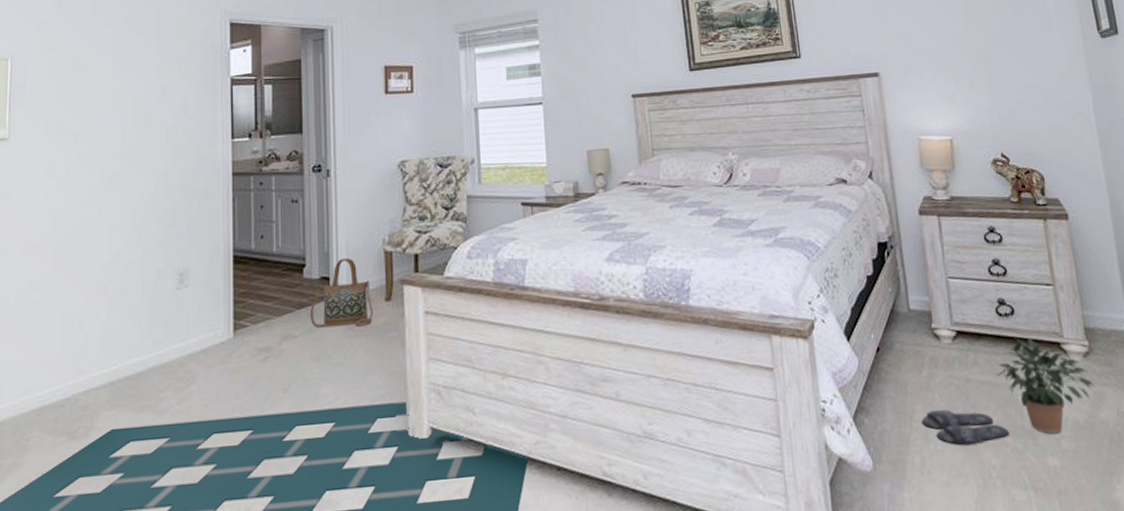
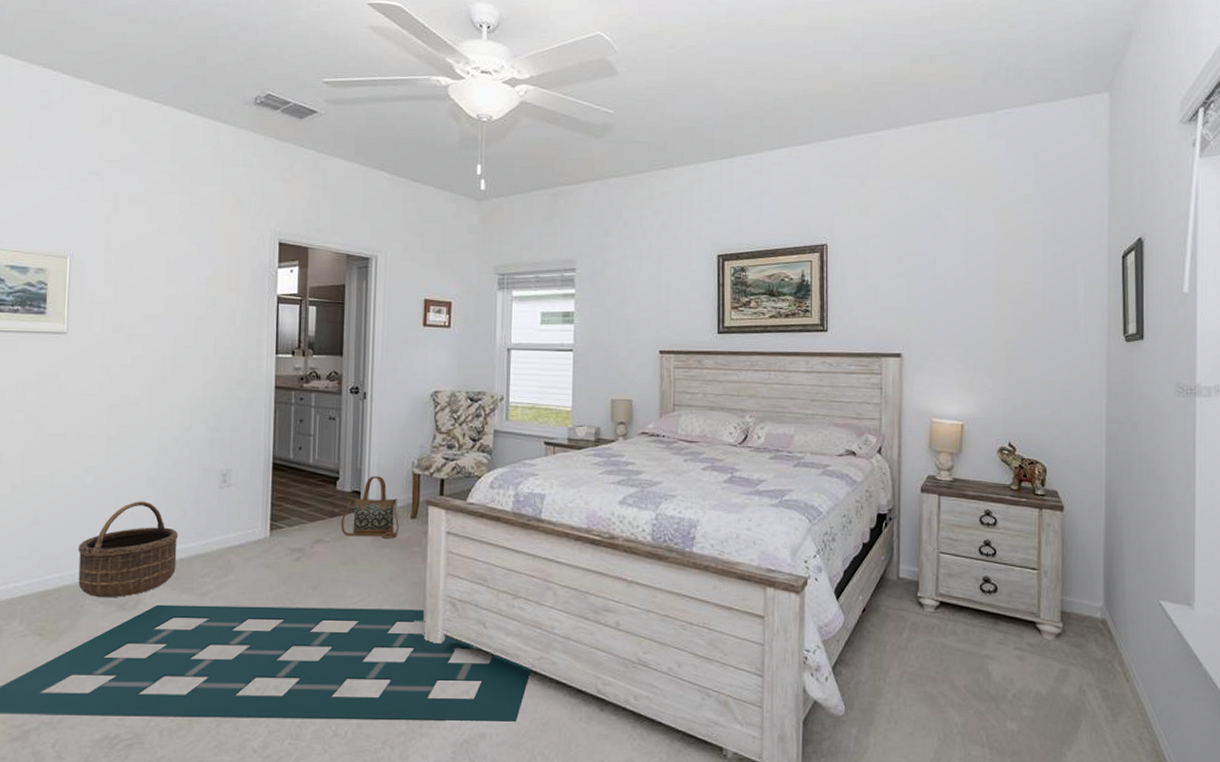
basket: none [23,313,133,428] -> present [78,501,178,598]
slippers: present [922,410,1009,446] -> none [896,670,975,703]
potted plant: present [995,336,1096,434] -> none [969,612,1062,702]

